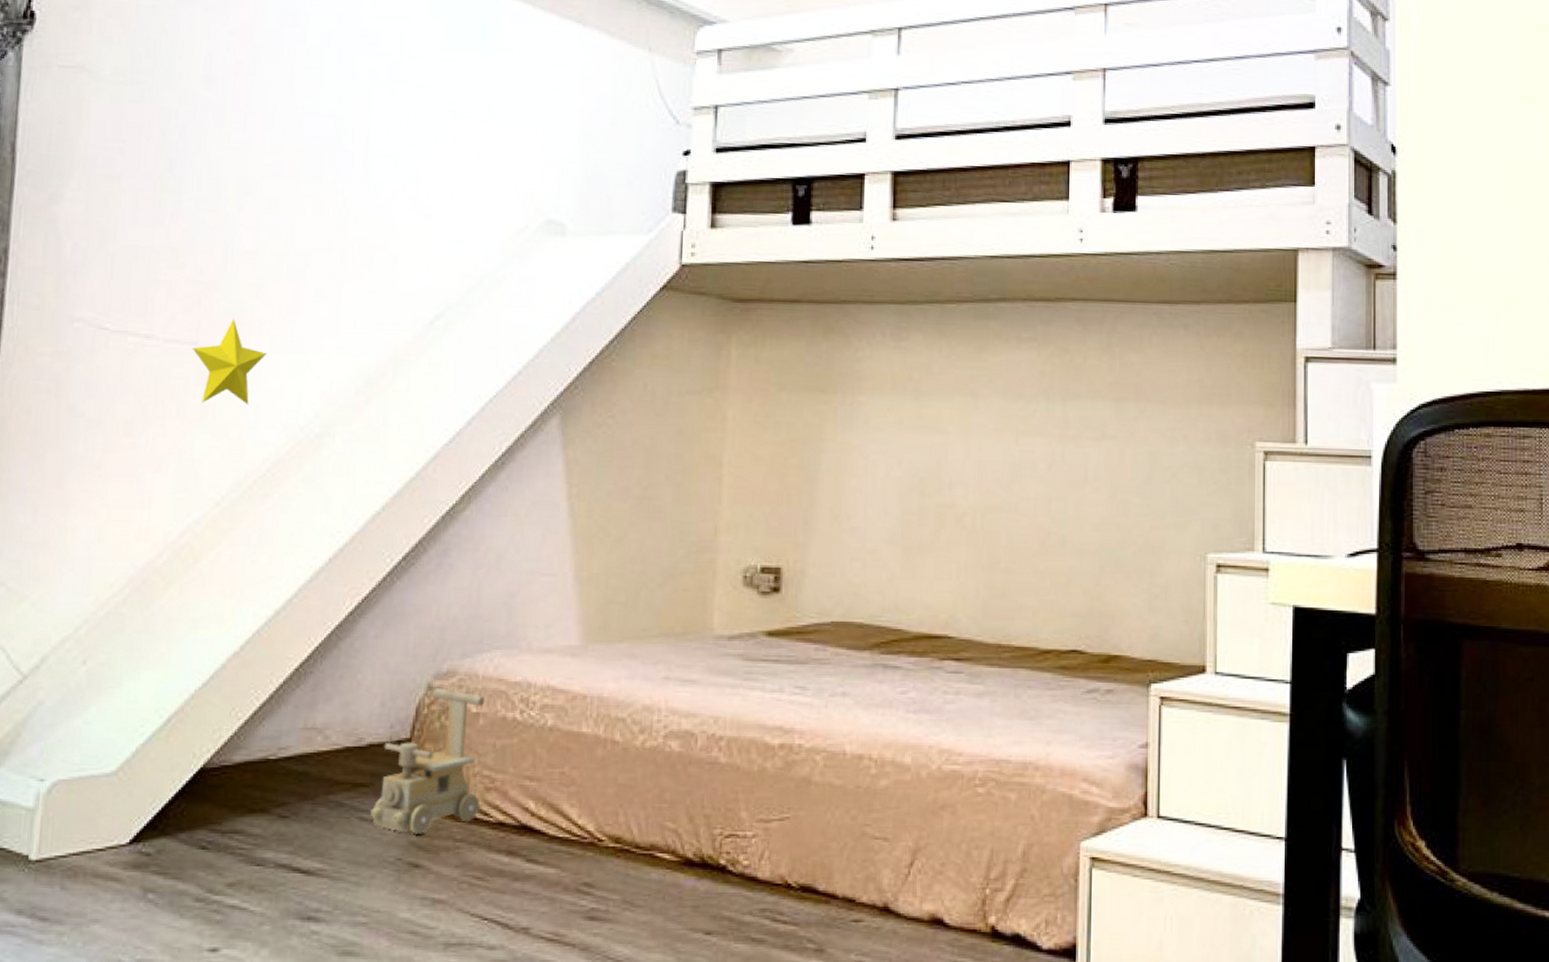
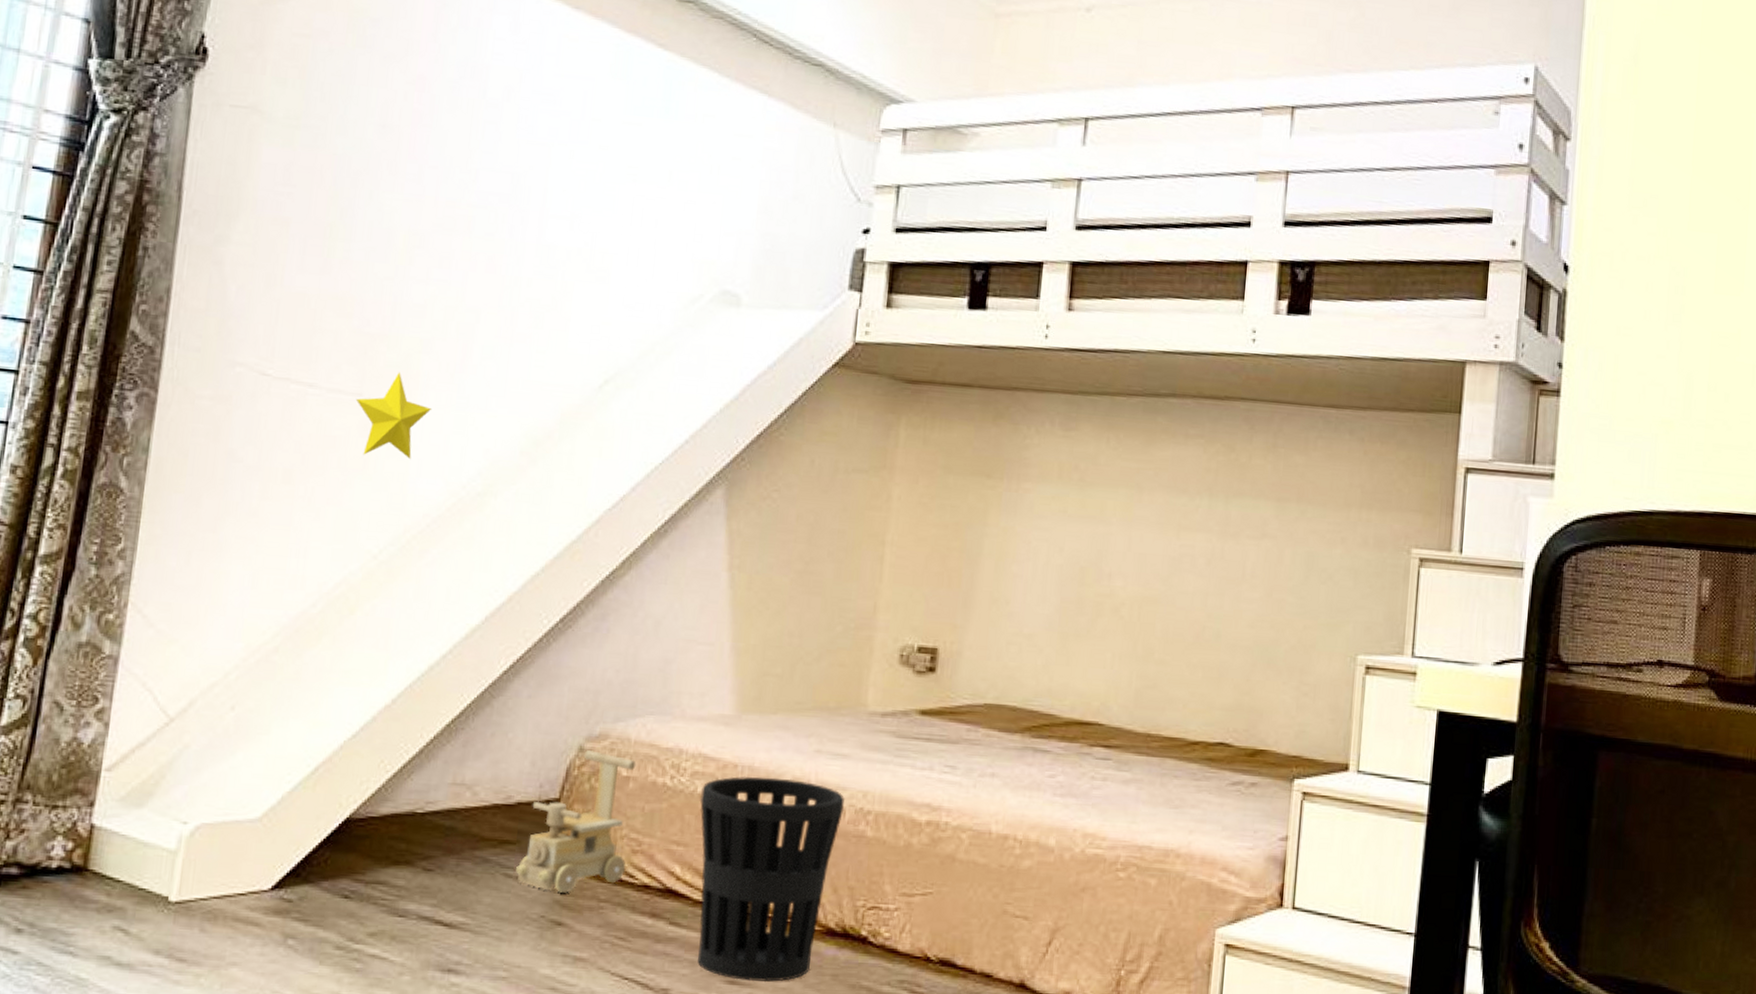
wastebasket: none [550,706,697,917] -> present [698,776,846,983]

